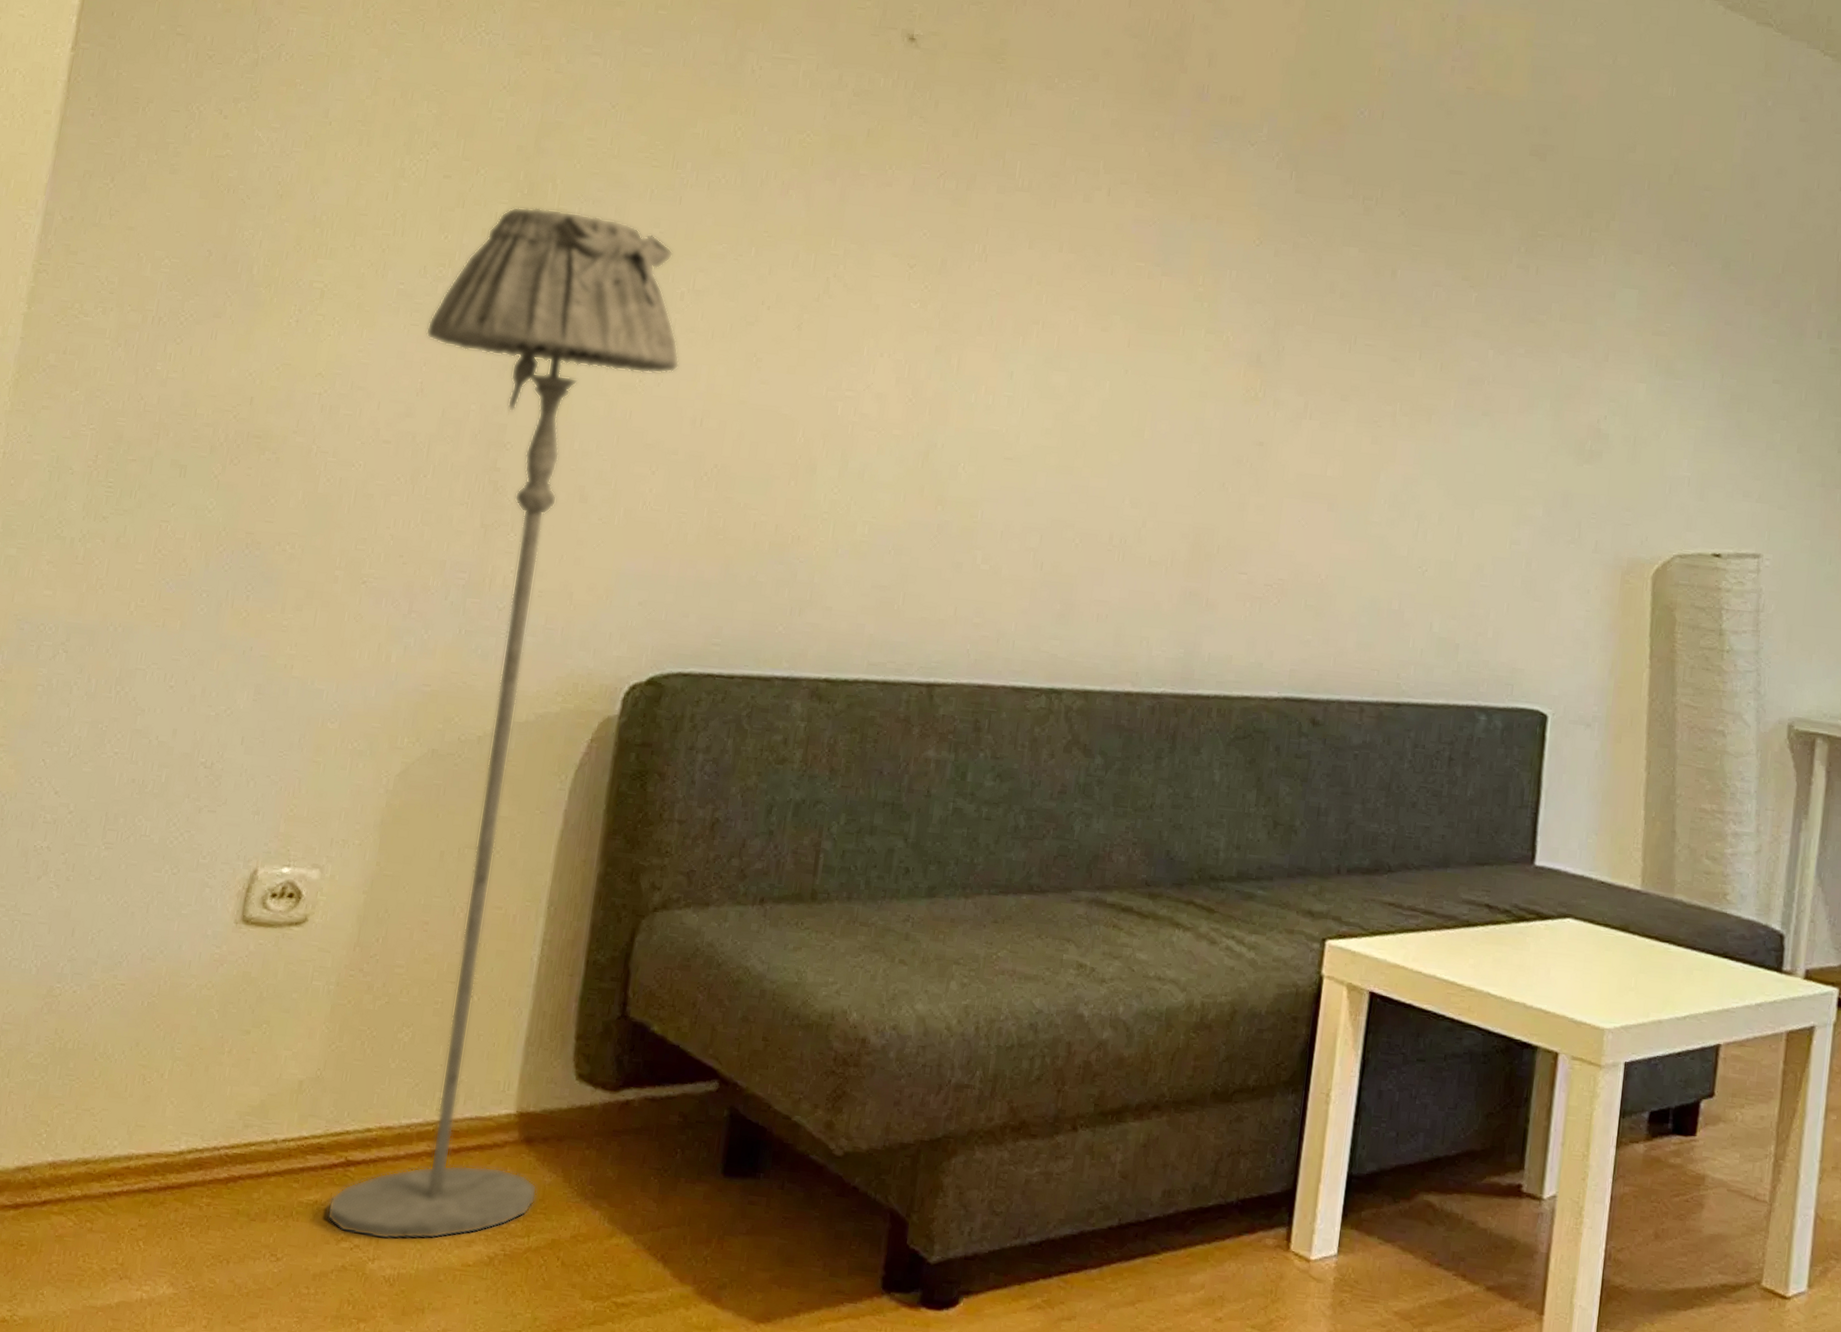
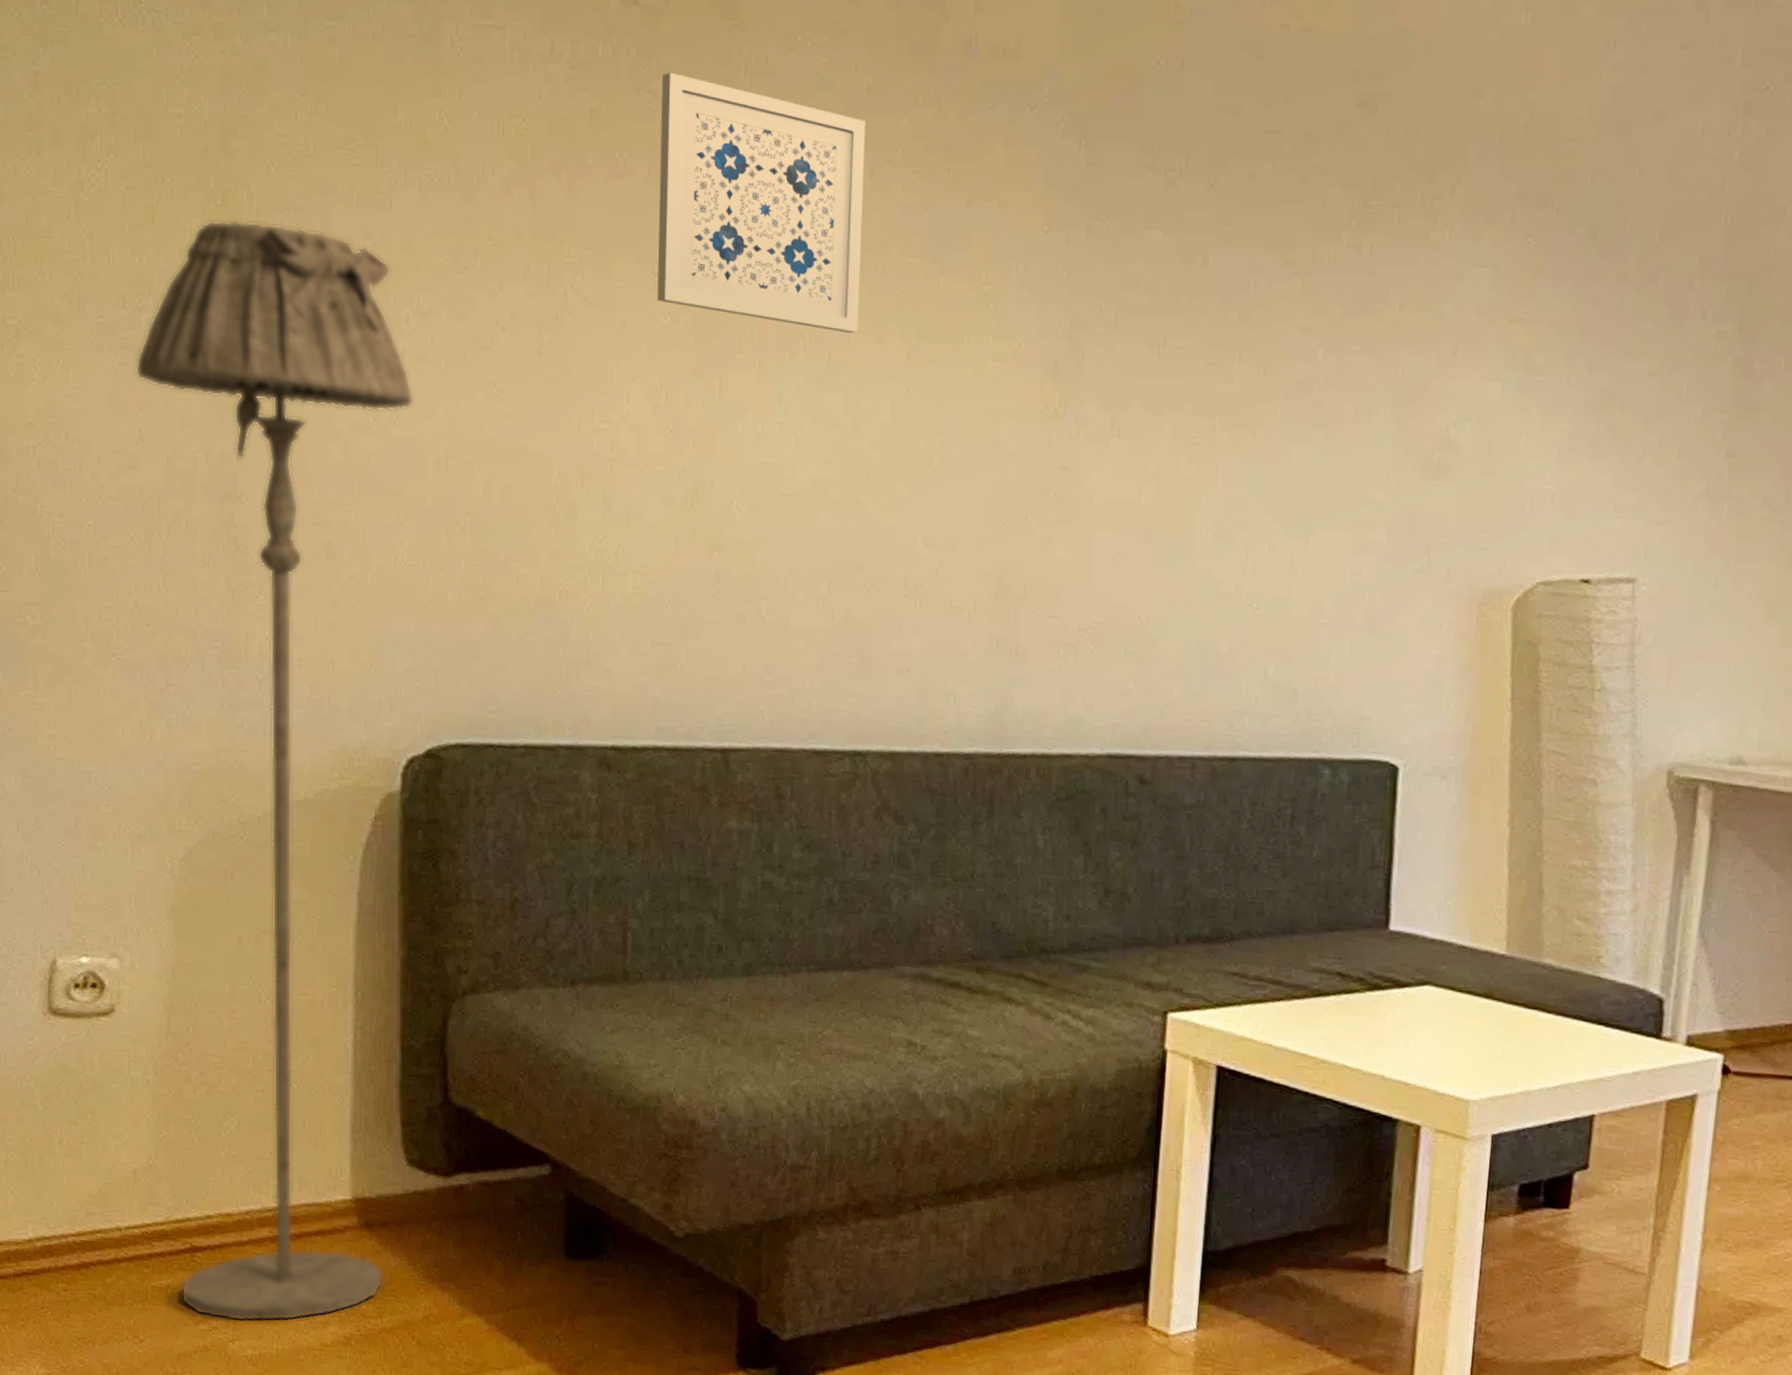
wall art: none [909,102,1108,323] -> present [657,72,866,334]

